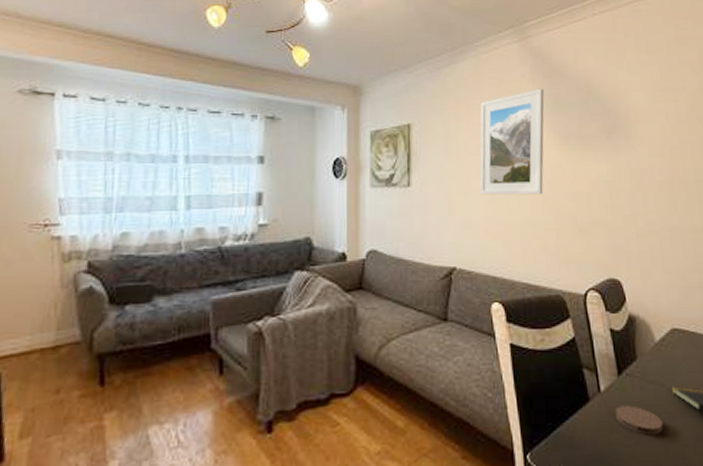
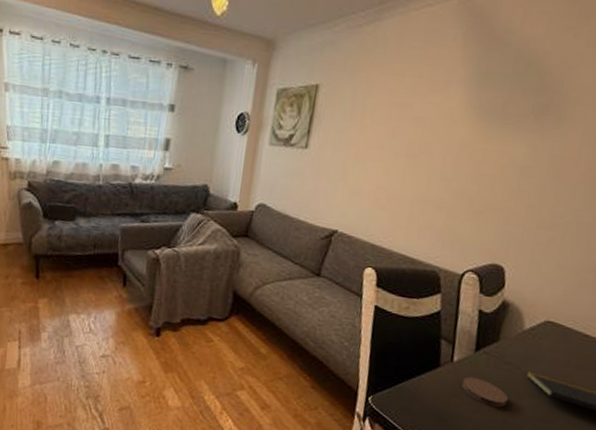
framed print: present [479,88,545,195] -> none [377,55,474,172]

